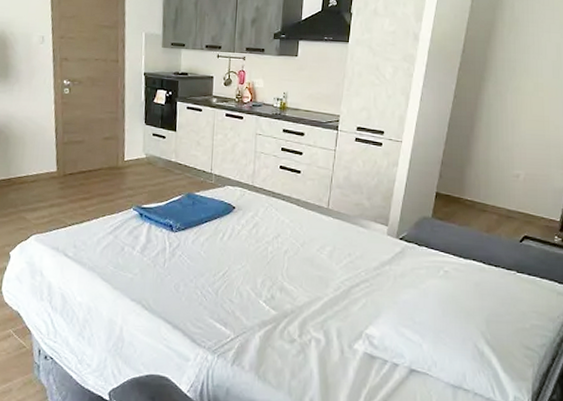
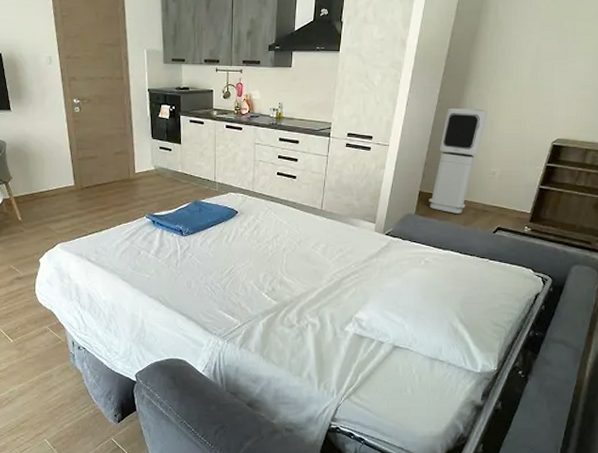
air purifier: none [447,105,508,219] -> present [429,108,488,214]

